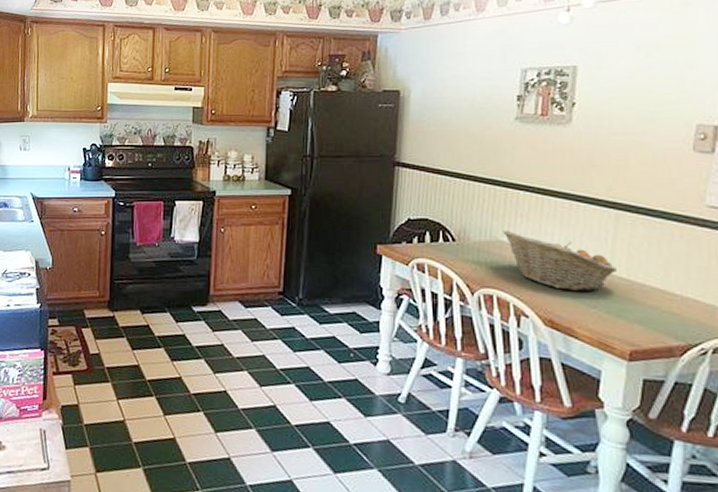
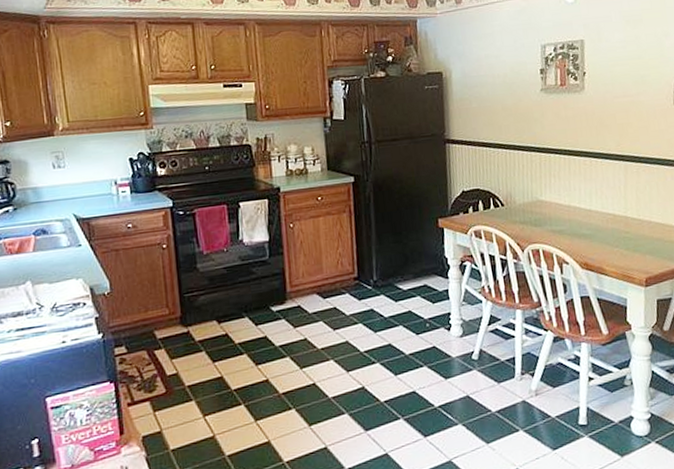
fruit basket: present [503,230,617,292] -> none [541,190,630,236]

